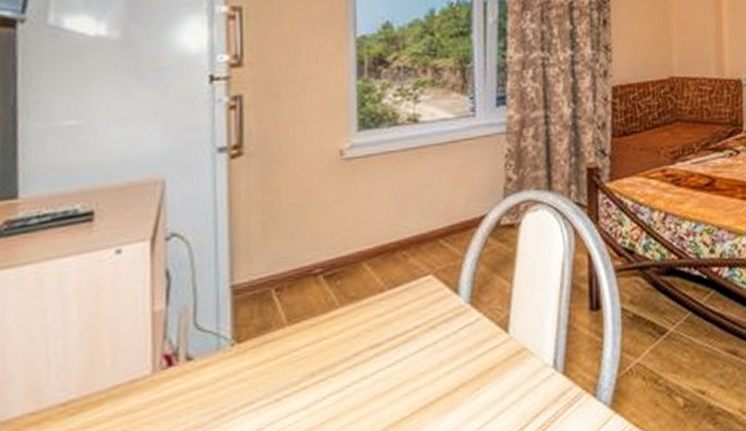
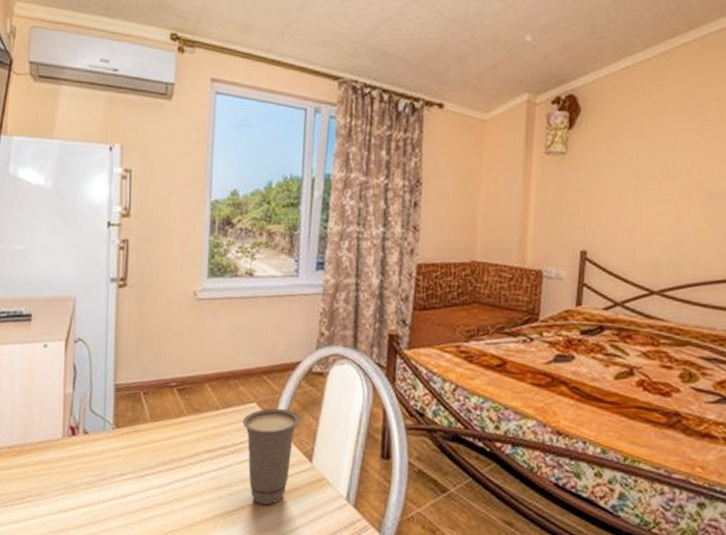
cup: none [417,275,490,398] -> present [243,408,300,505]

